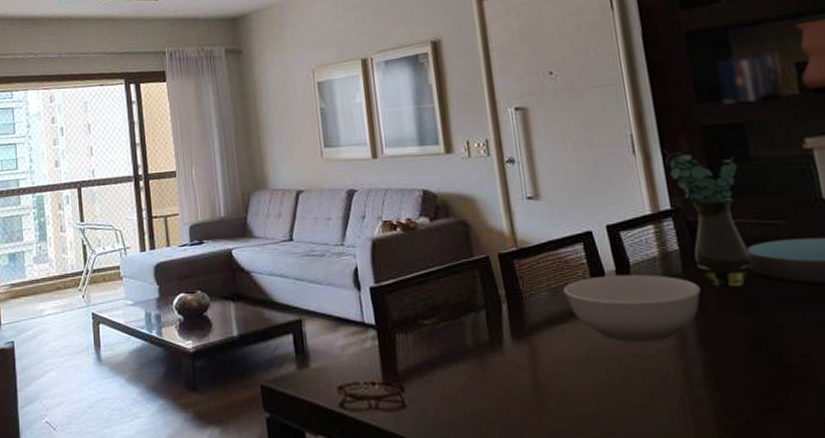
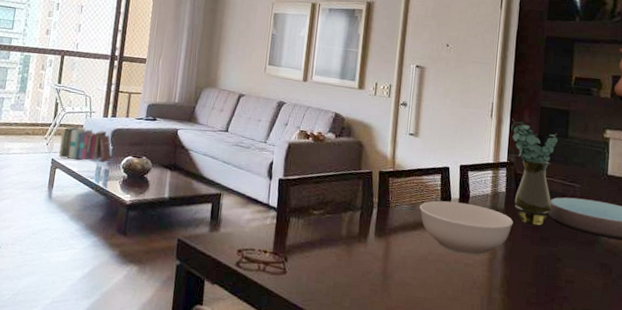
books: none [96,268,160,310] -> present [58,126,112,163]
books: present [716,50,788,104] -> none [559,61,605,99]

